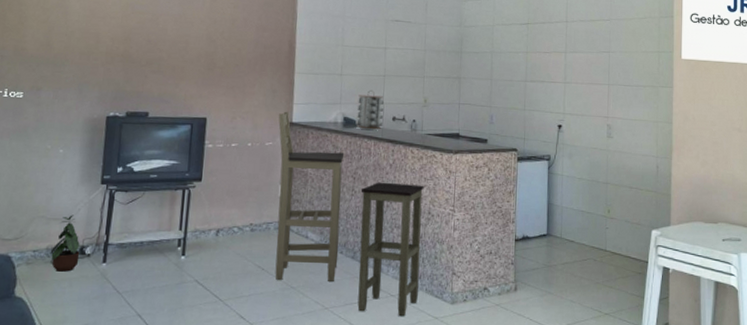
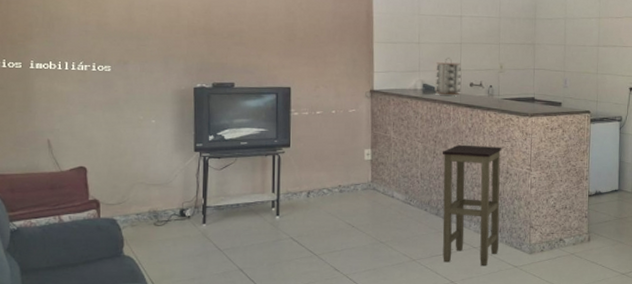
potted plant: present [50,215,82,272] -> none [152,180,182,232]
bar stool: present [275,111,345,281] -> none [359,79,425,236]

